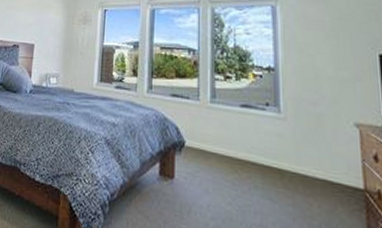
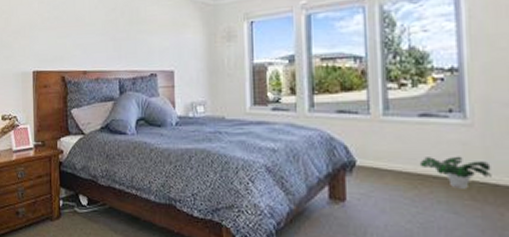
potted plant: none [239,144,301,177] -> present [419,156,492,189]

